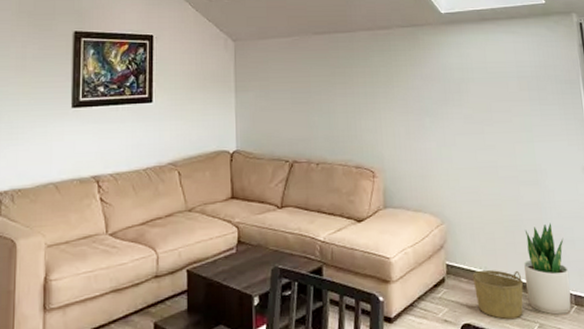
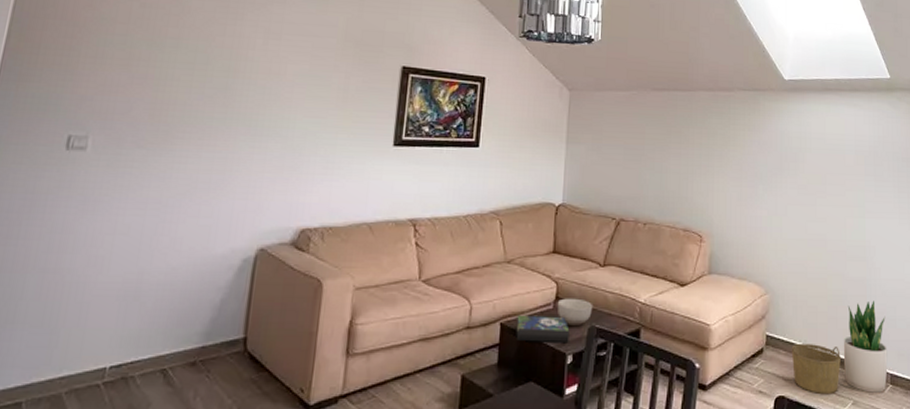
book: none [202,260,254,286] -> present [516,315,570,344]
bowl: none [239,241,275,269] -> present [557,298,594,327]

